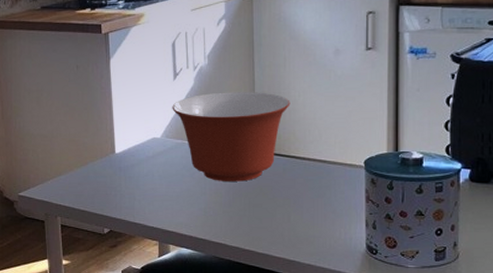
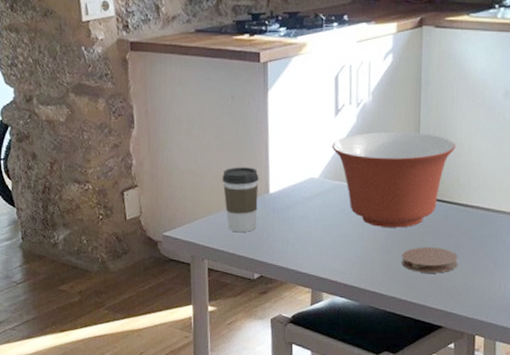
coffee cup: none [71,130,105,190] -> present [222,167,259,232]
coaster: none [243,199,298,224] -> present [401,247,458,273]

